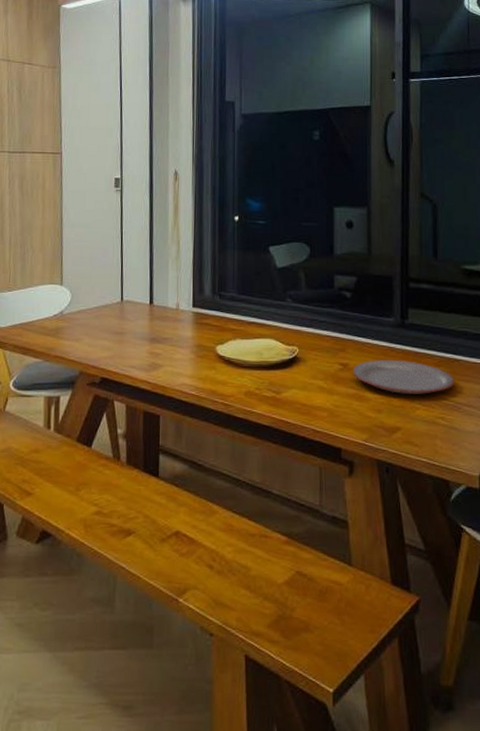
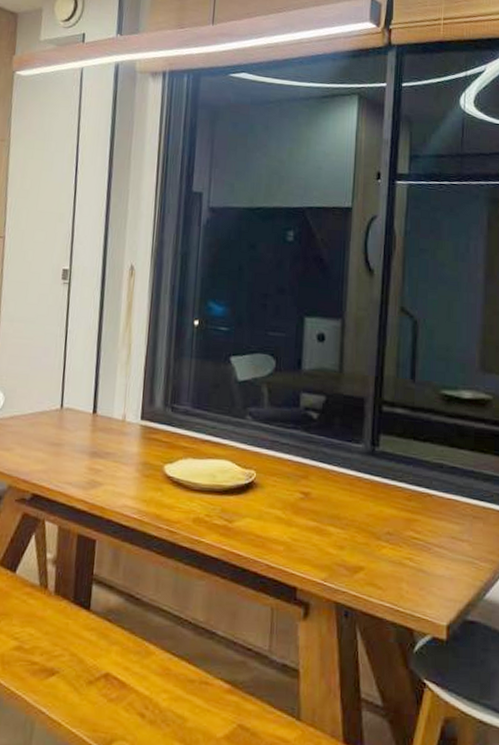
plate: present [353,360,455,394] -> none [315,490,426,531]

